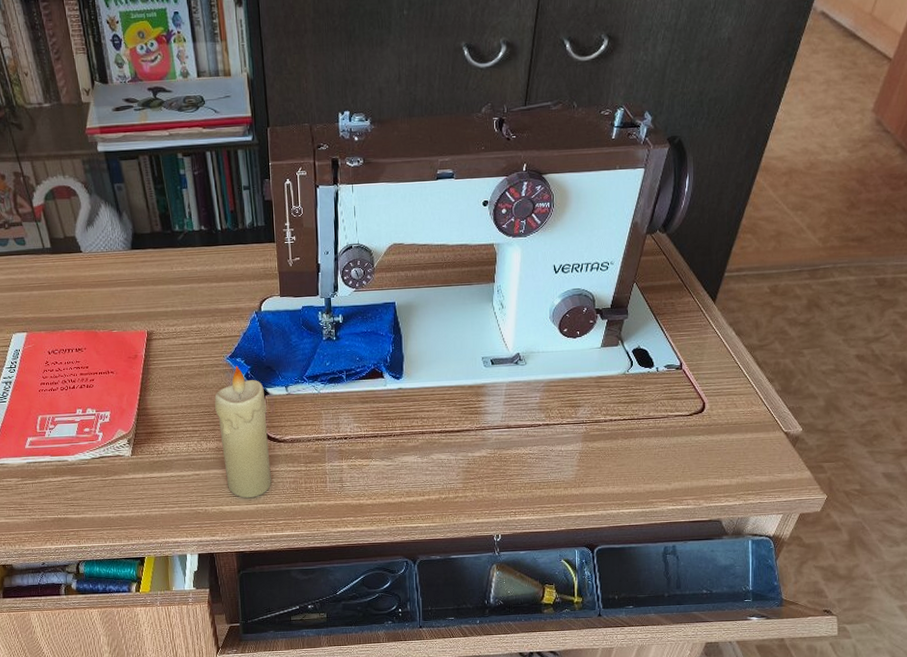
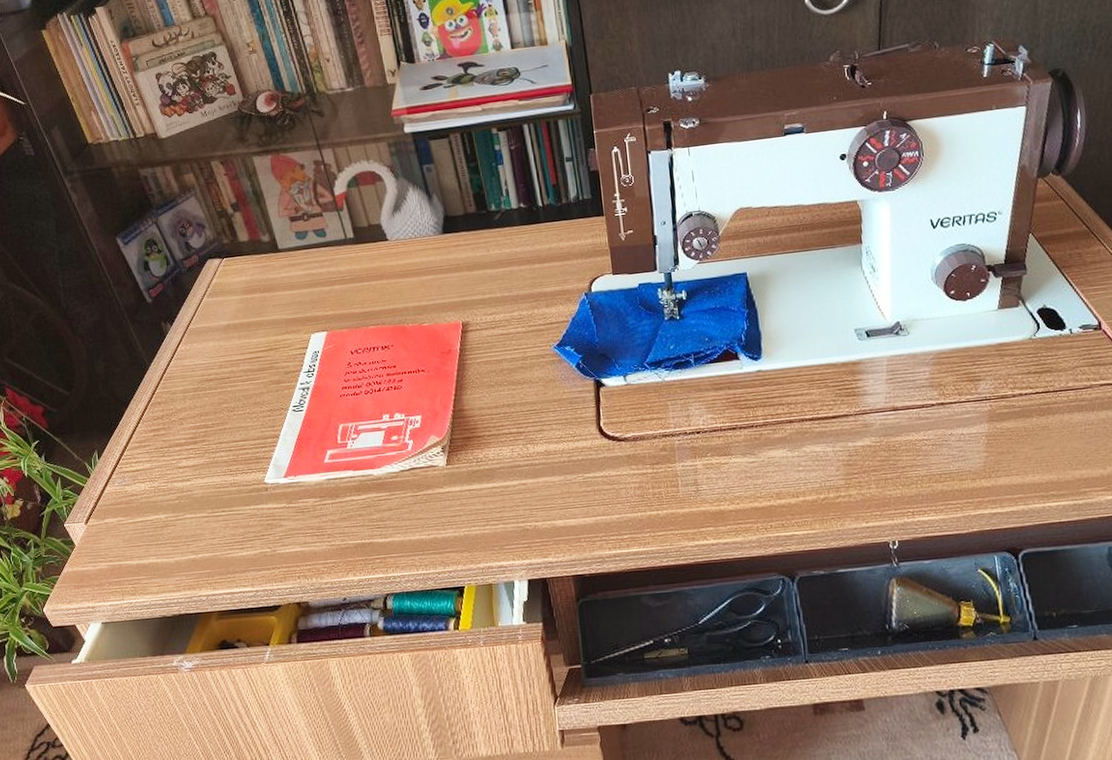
candle: present [214,366,272,499] -> none [541,355,613,510]

